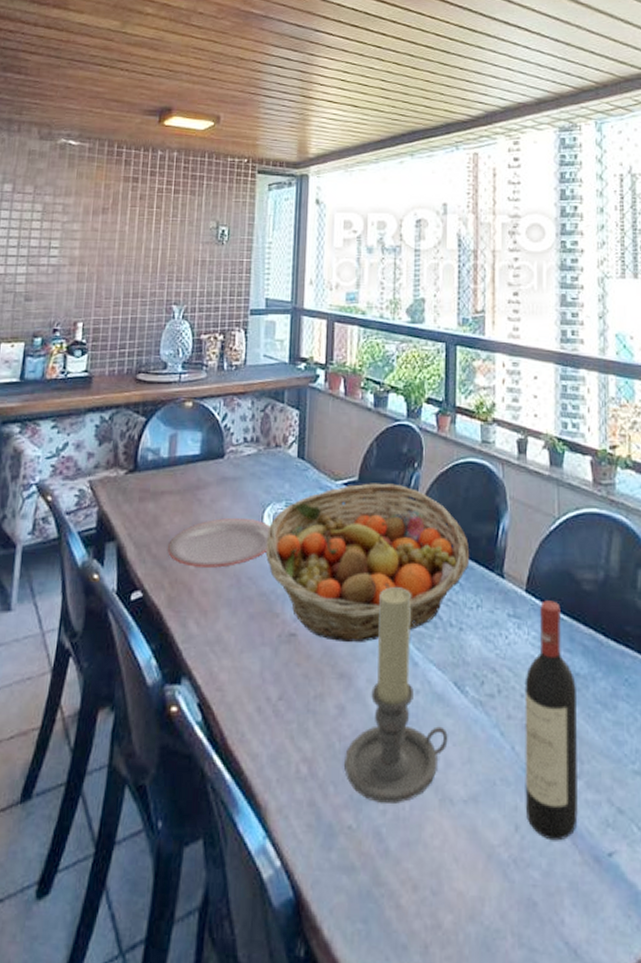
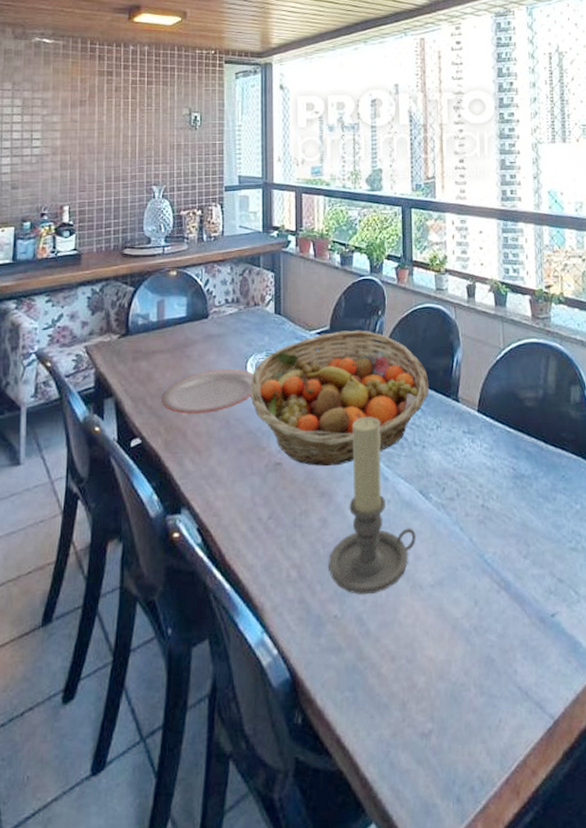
wine bottle: present [525,600,578,841] -> none [479,417,526,610]

